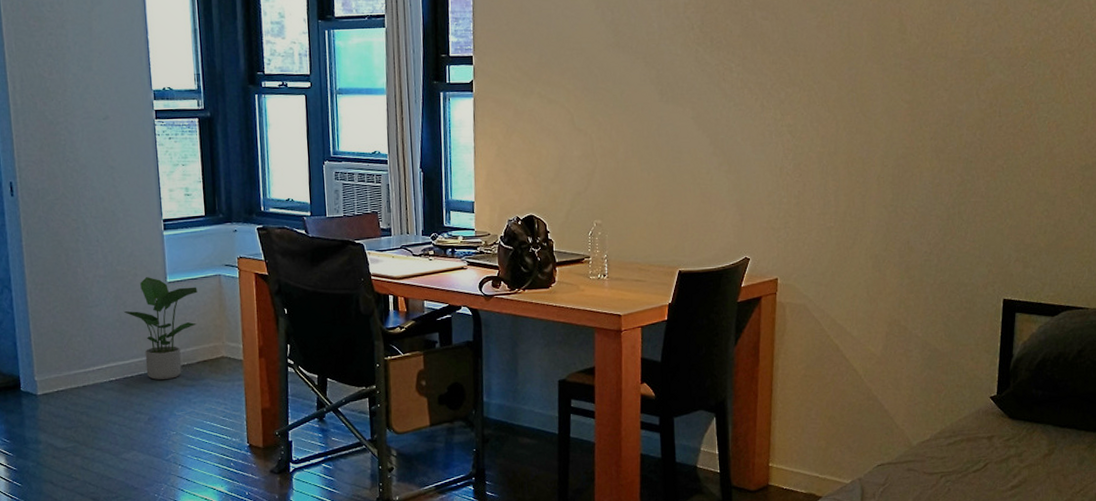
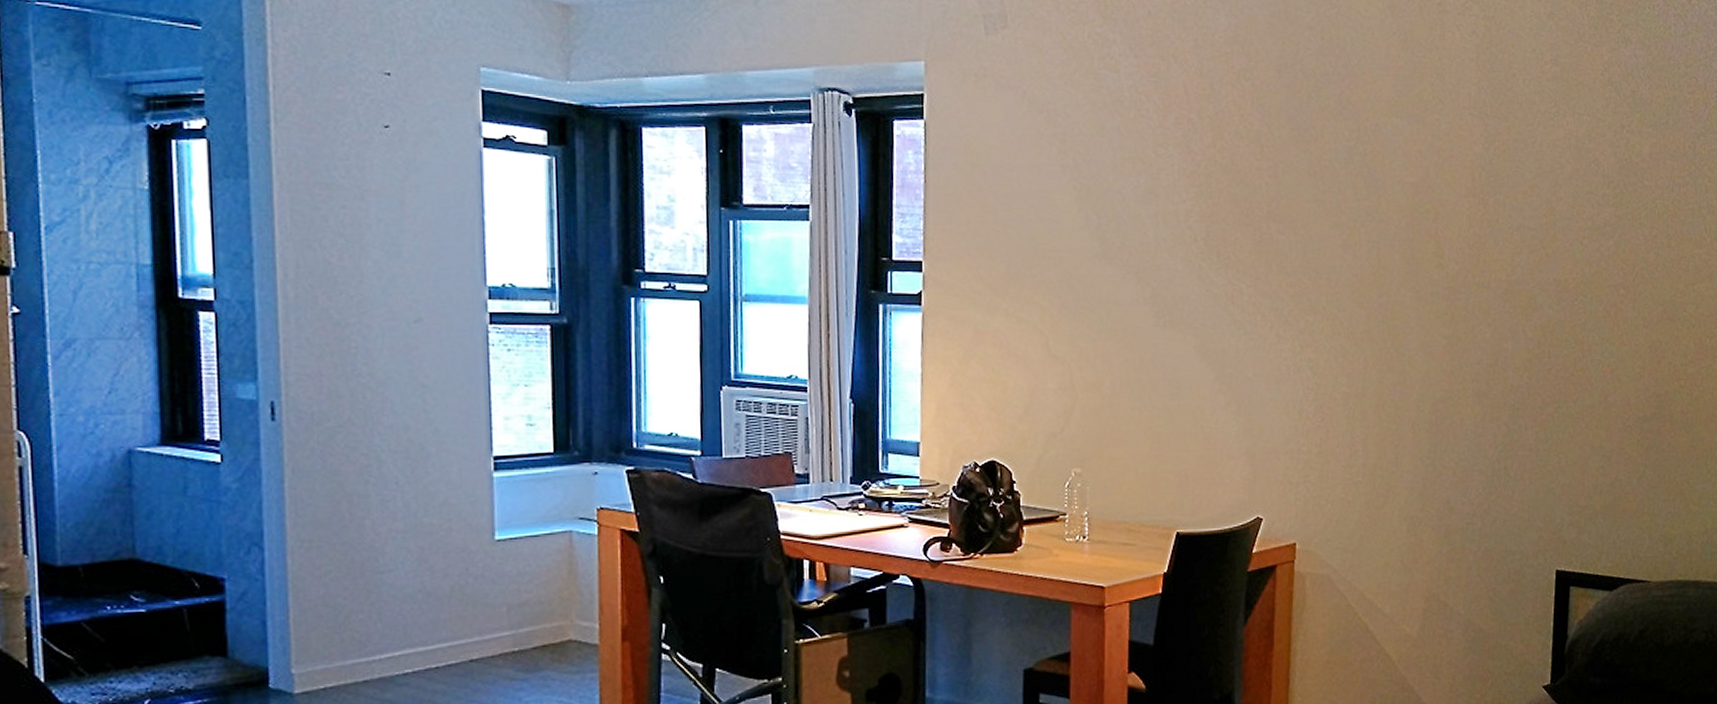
potted plant: present [124,277,198,380] -> none [431,533,538,672]

